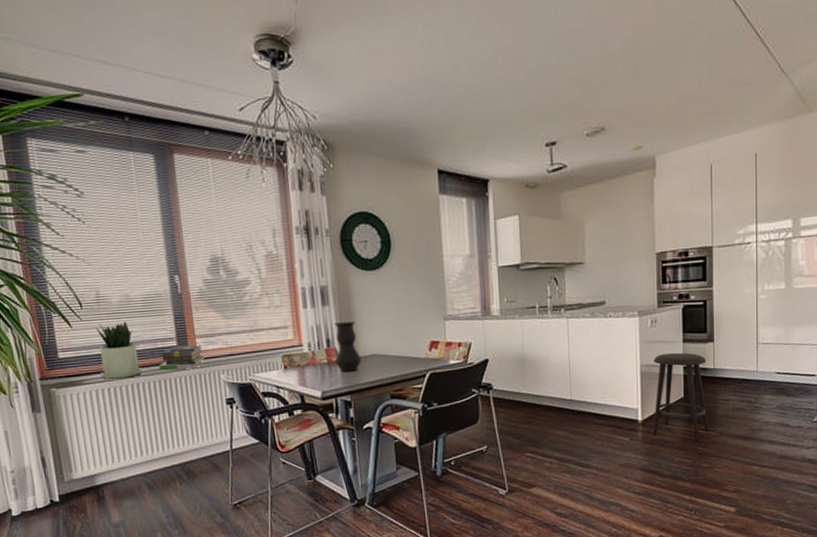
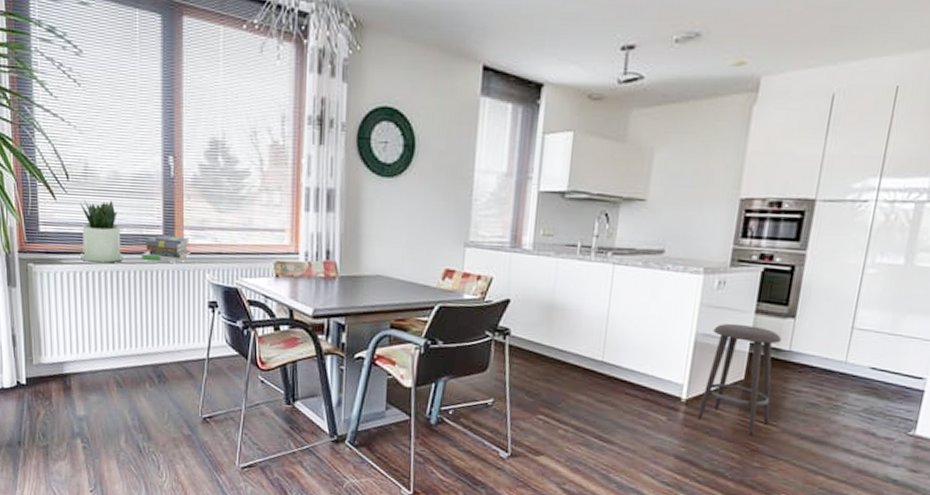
vase: present [333,322,362,373] -> none [333,233,363,292]

